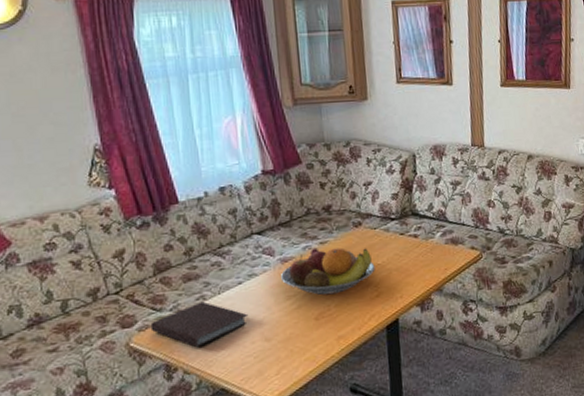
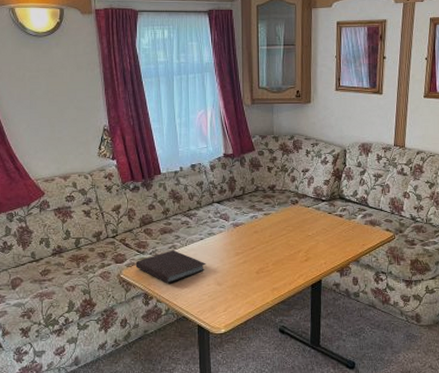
fruit bowl: present [280,247,375,296] -> none [232,217,306,255]

